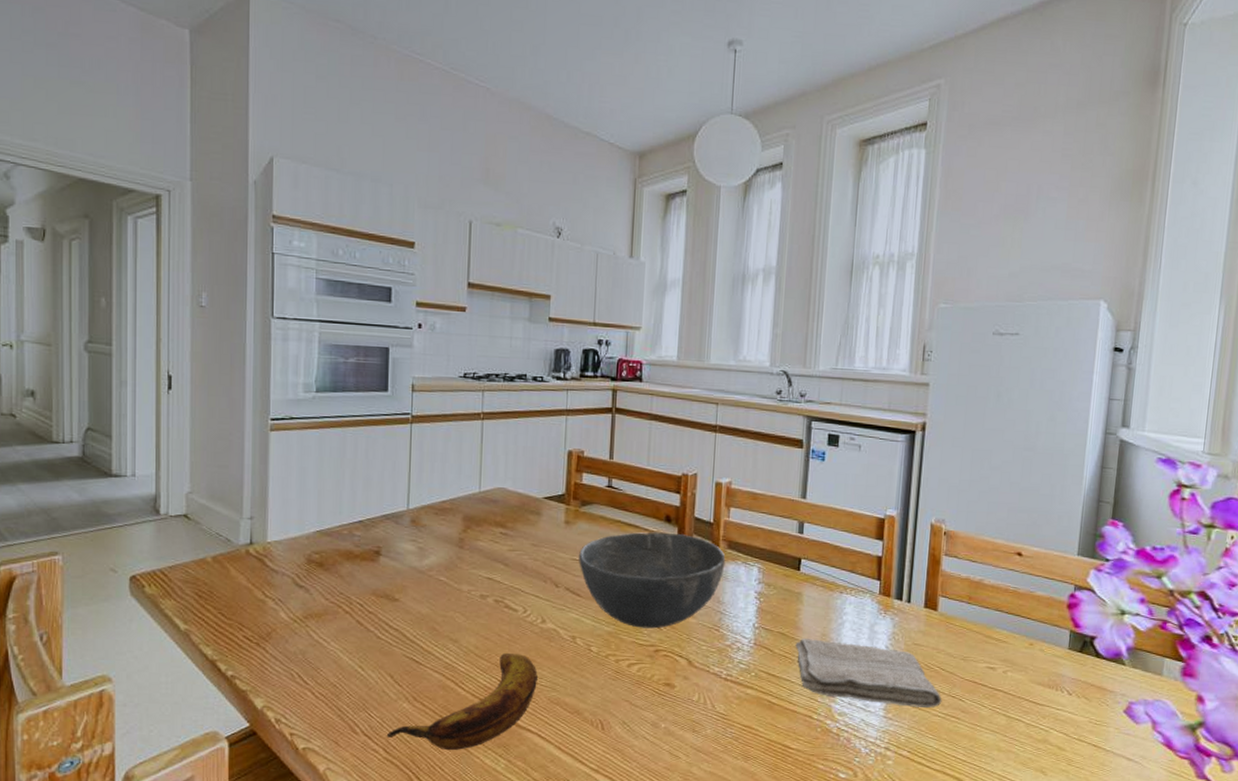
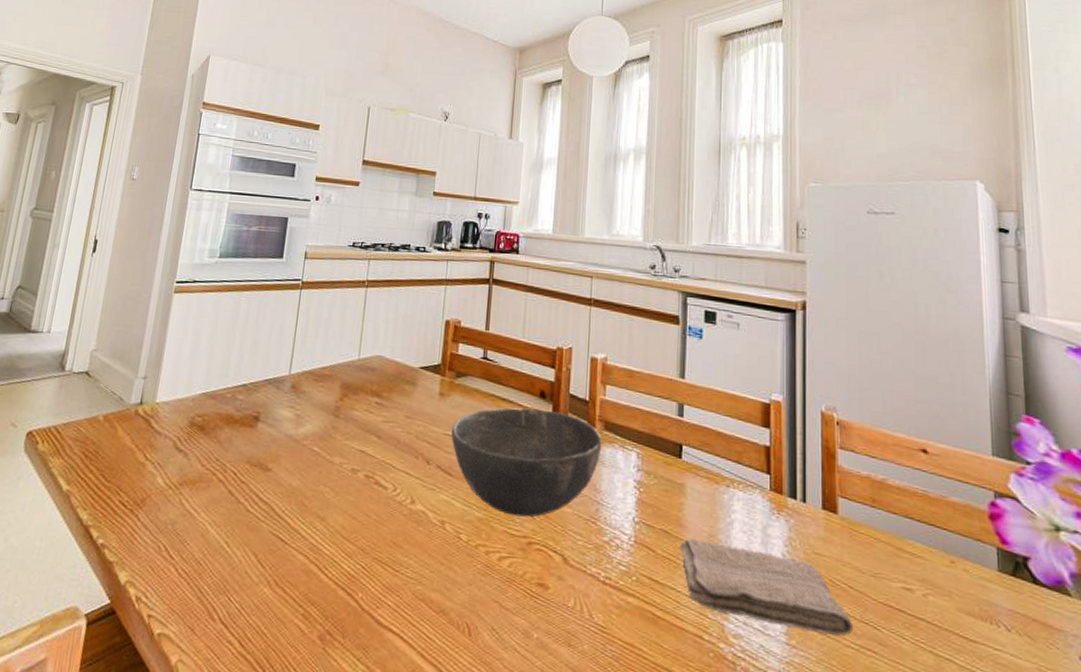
banana: present [386,653,538,751] -> none [243,536,404,650]

